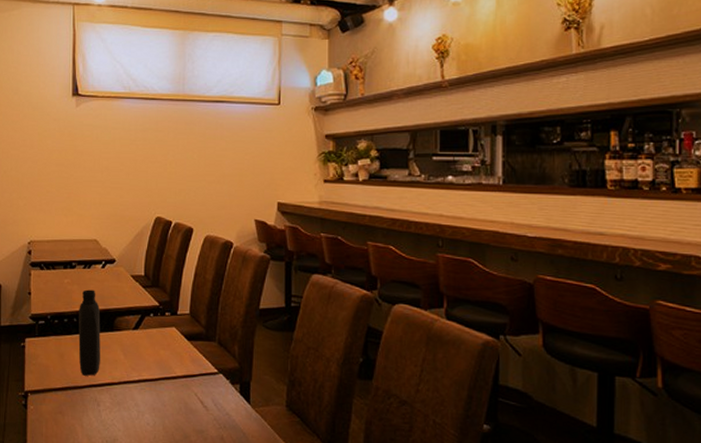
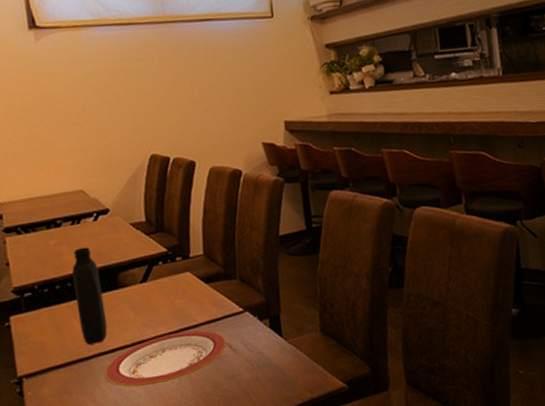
plate: none [93,380,199,423] -> present [104,330,227,387]

